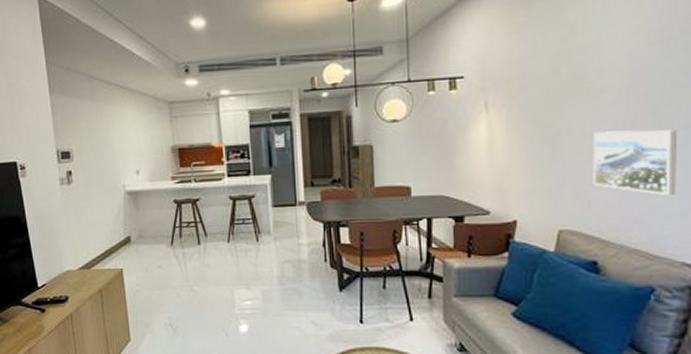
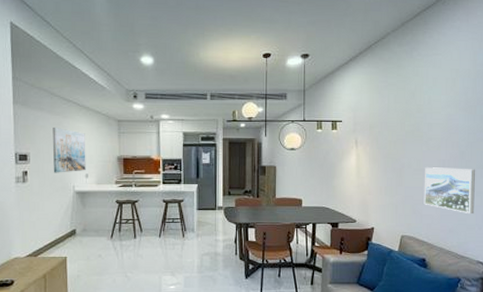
wall art: none [95,116,136,171] -> present [52,127,86,173]

